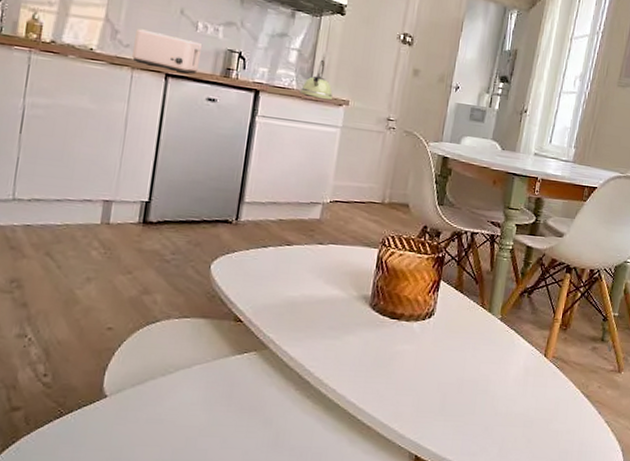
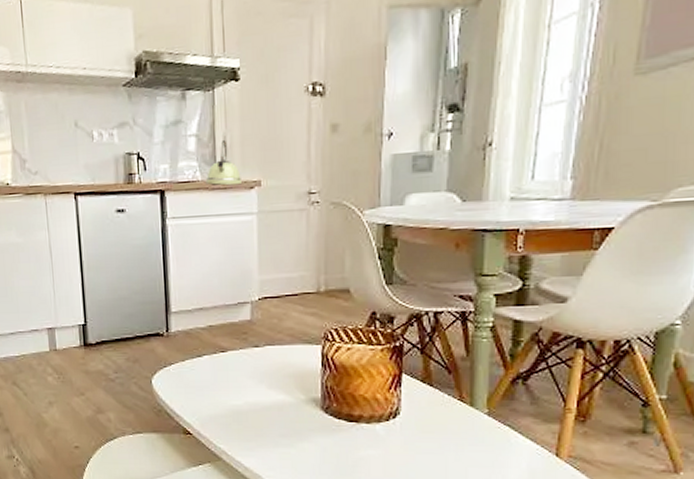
toaster: present [132,28,203,74] -> none [40,152,102,189]

